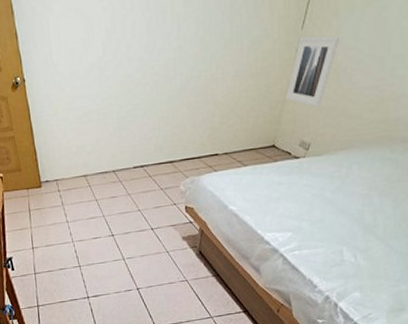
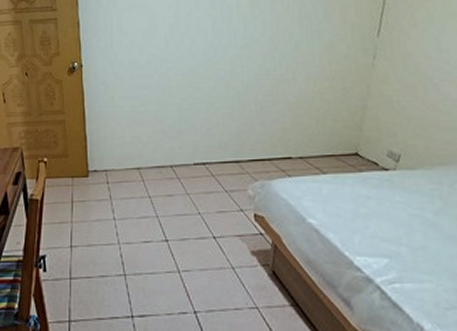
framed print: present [285,36,339,107] -> none [366,44,421,115]

